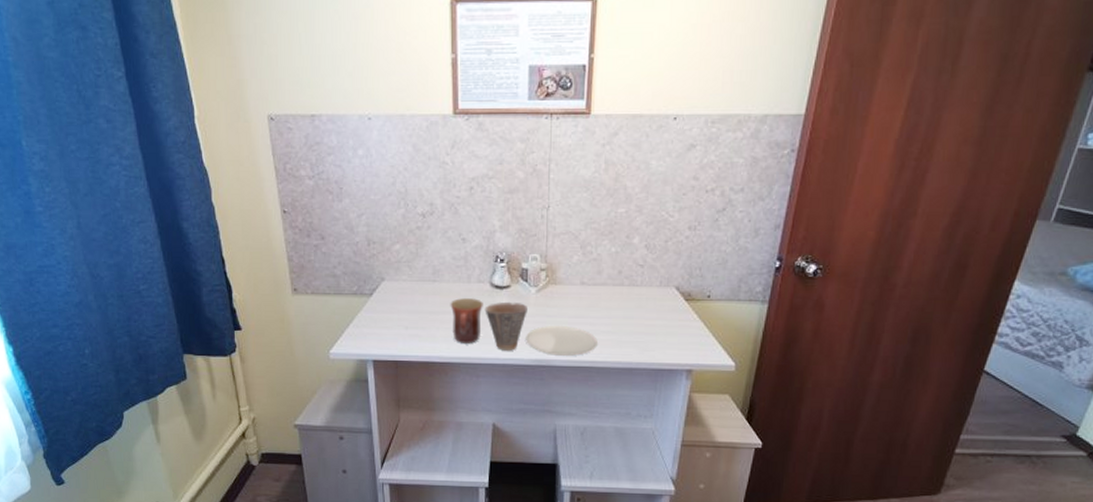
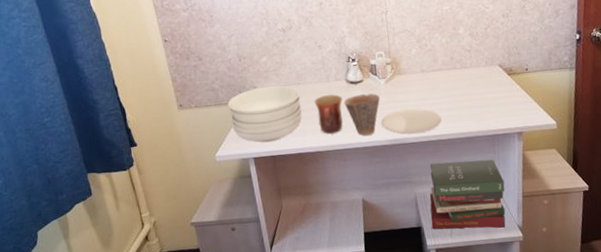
bowl: none [349,279,434,345] -> present [227,85,302,143]
books: none [569,393,662,477] -> present [429,159,506,230]

